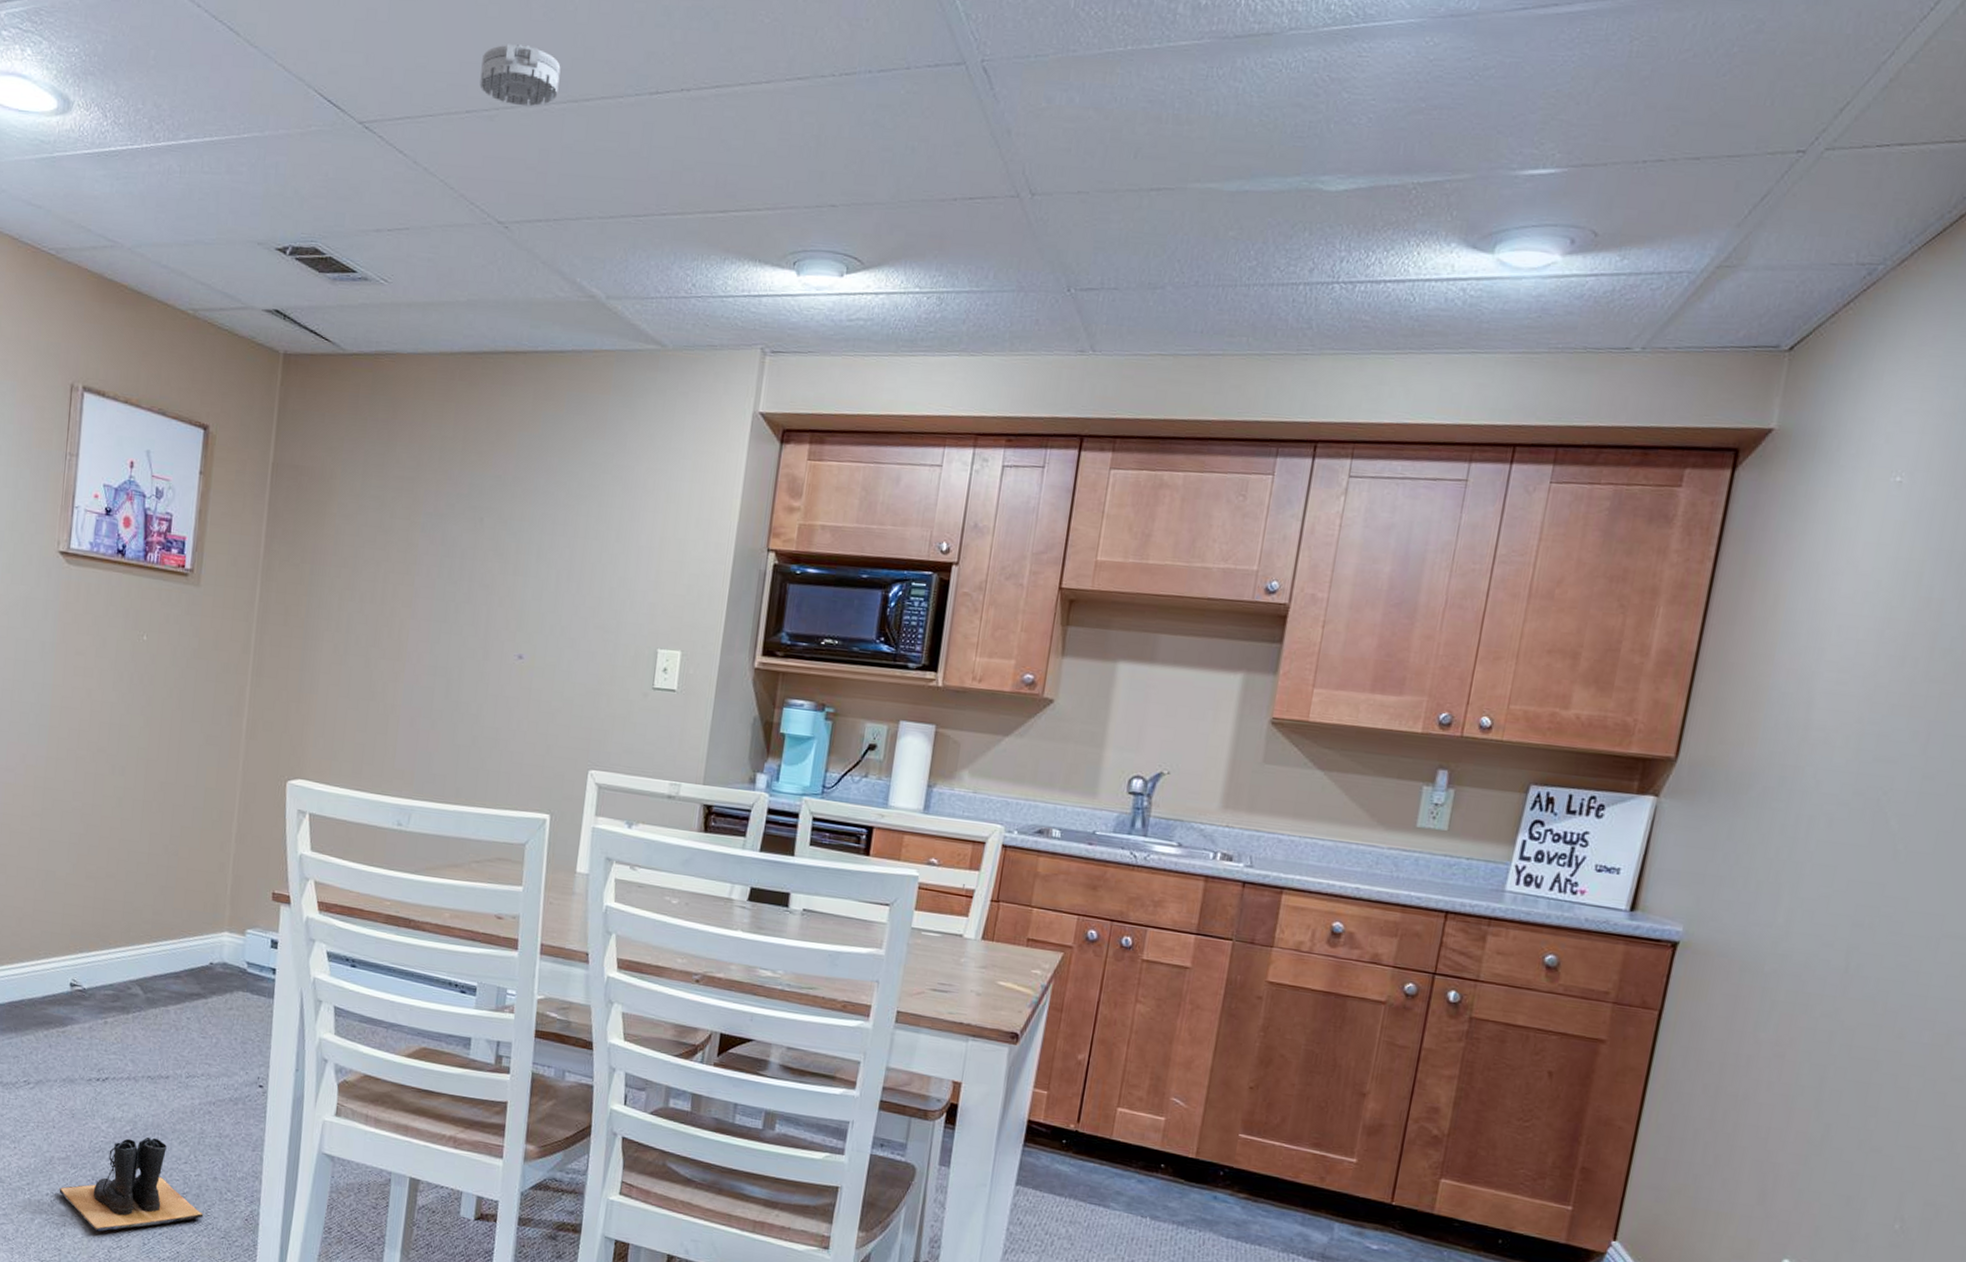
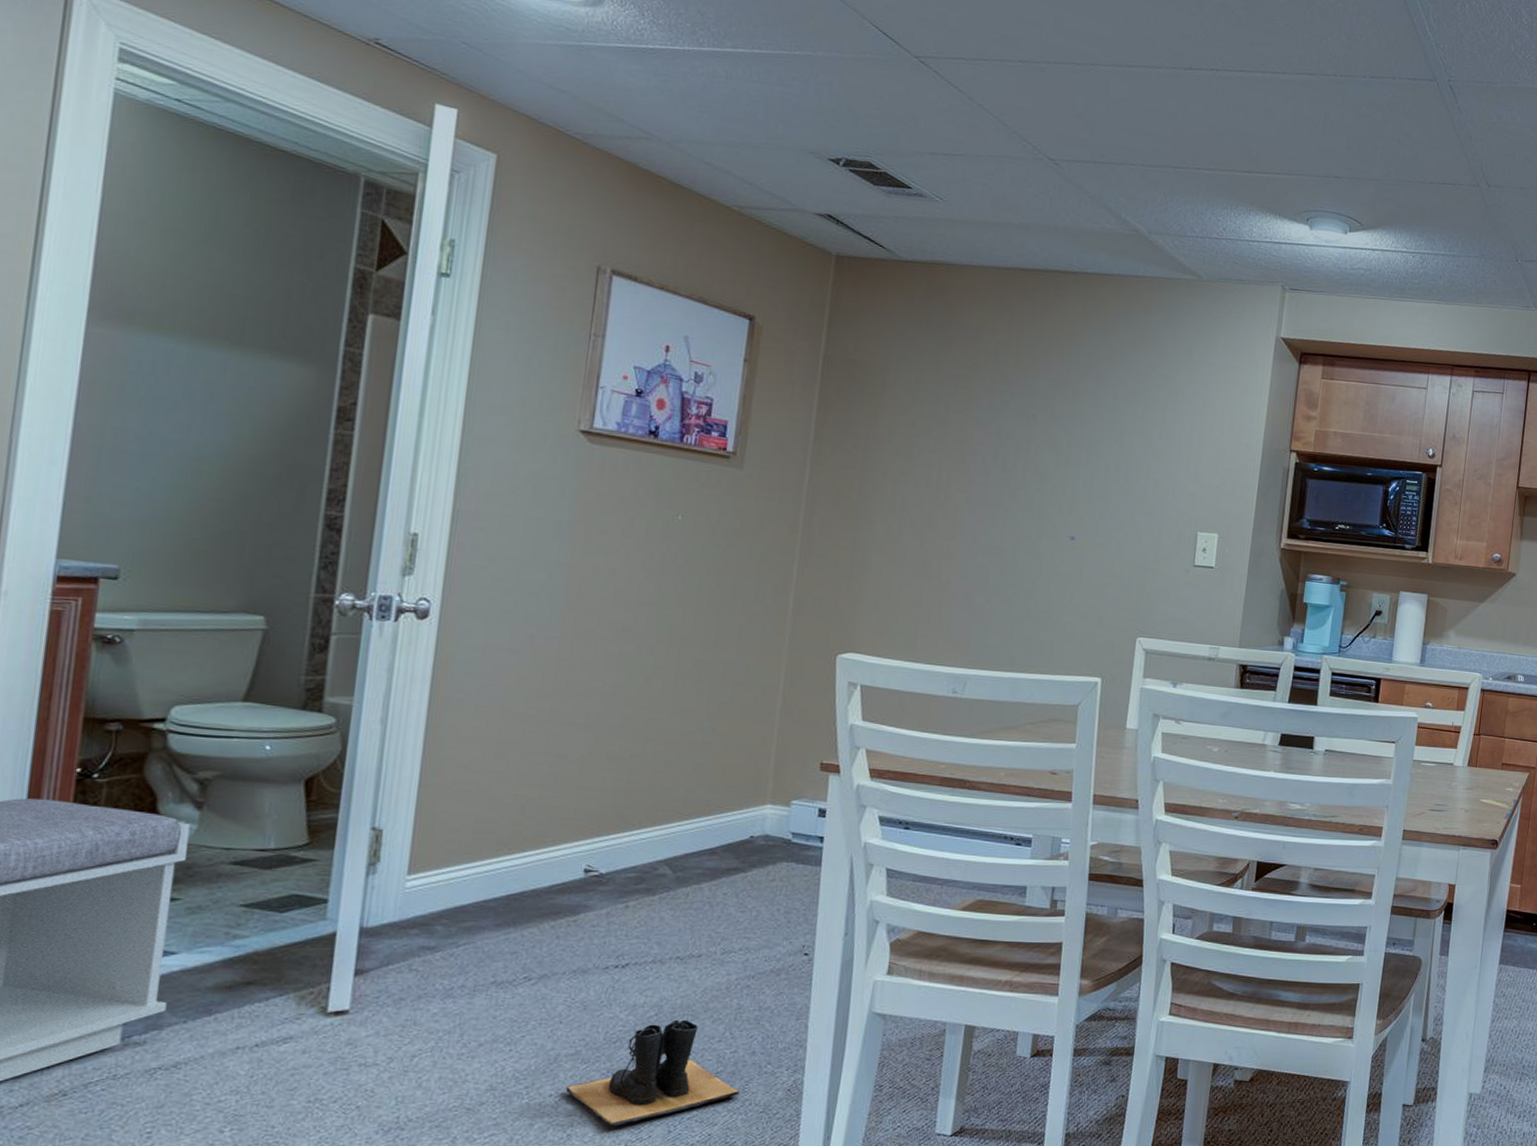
smoke detector: present [479,42,561,107] -> none [1031,8,1106,65]

